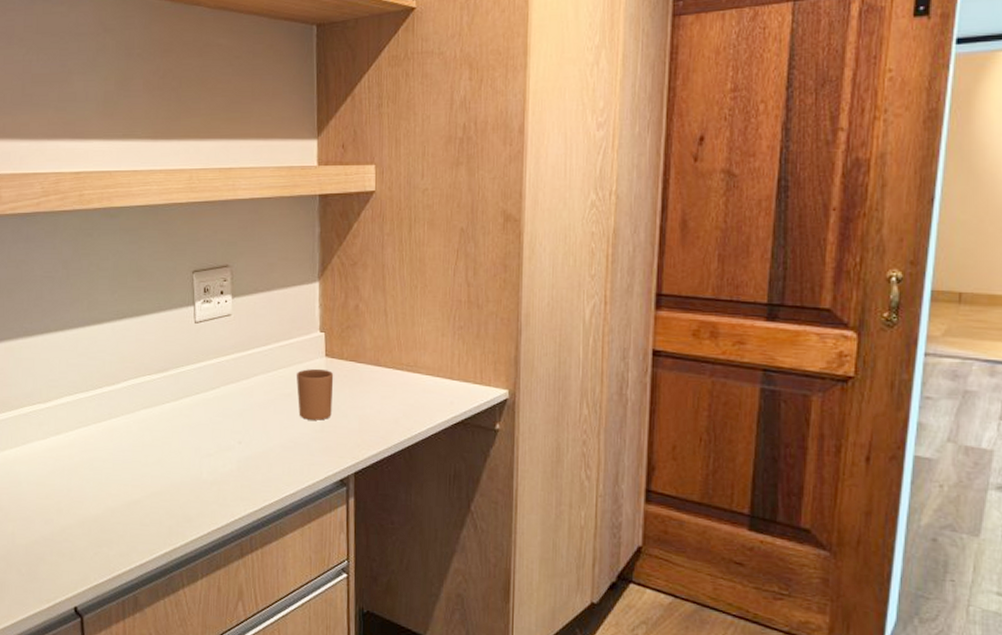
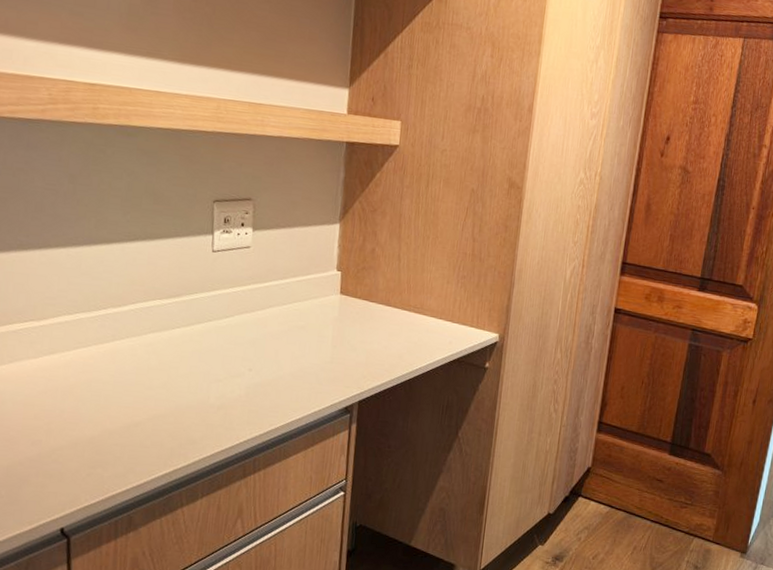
mug: present [296,368,334,421] -> none [310,304,347,353]

